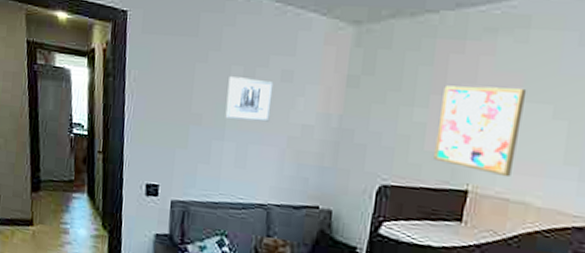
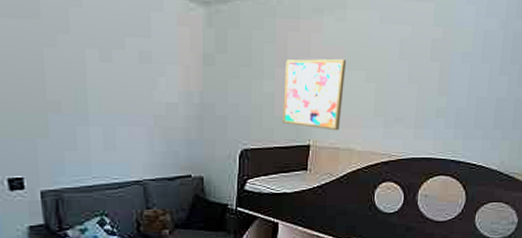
wall art: present [225,76,274,122] -> none [84,60,134,104]

